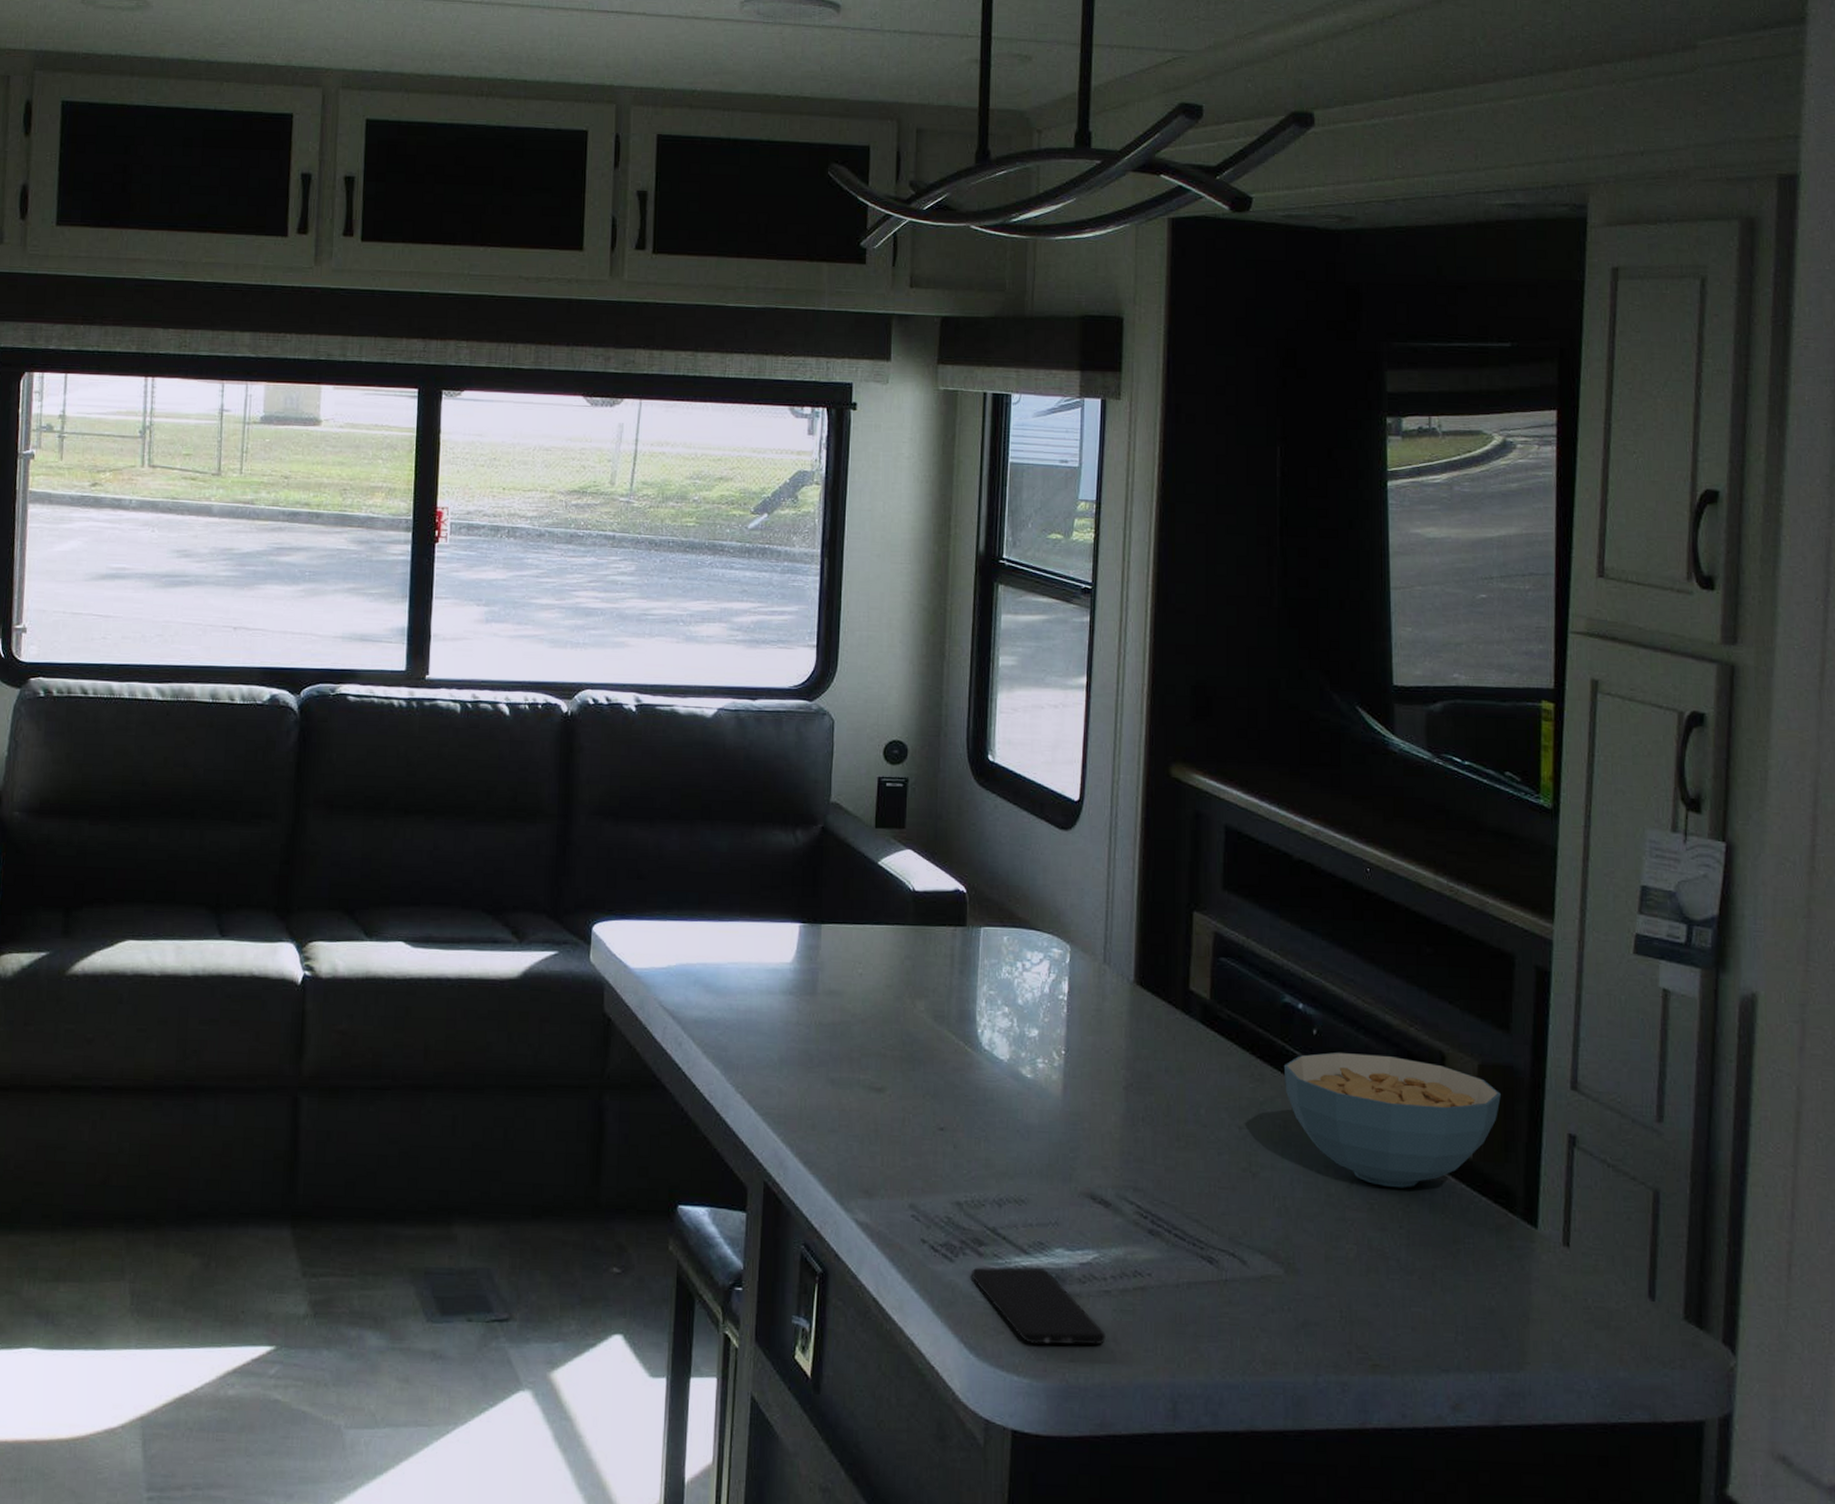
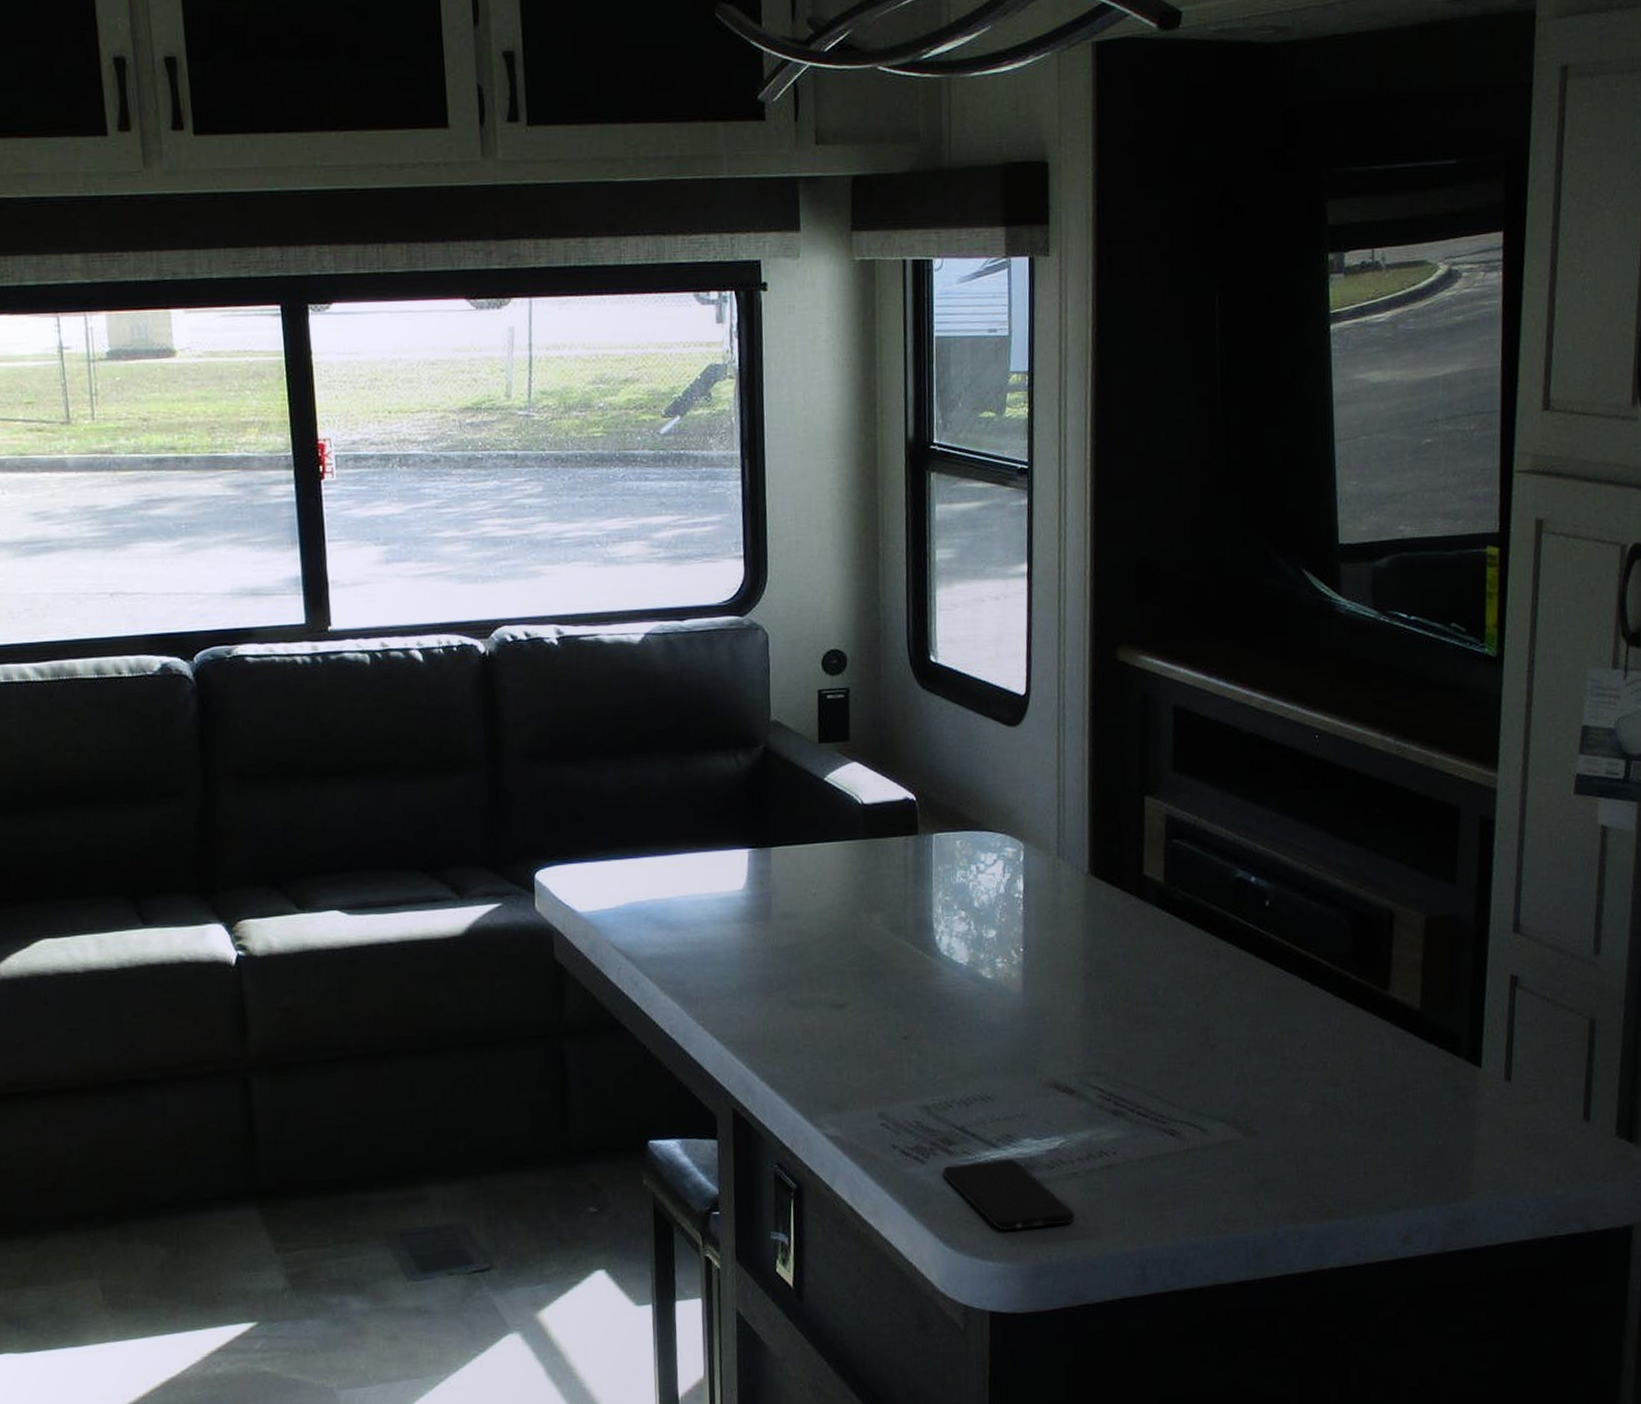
cereal bowl: present [1283,1052,1501,1188] -> none [1237,918,1447,1045]

